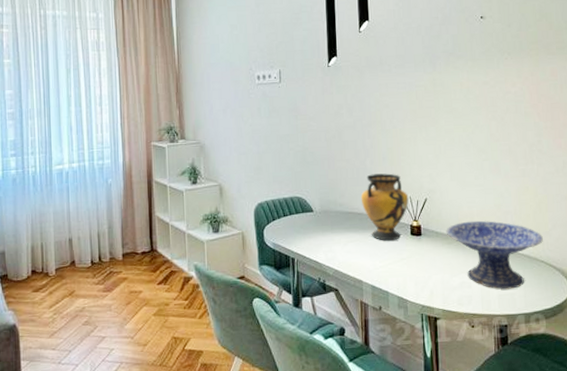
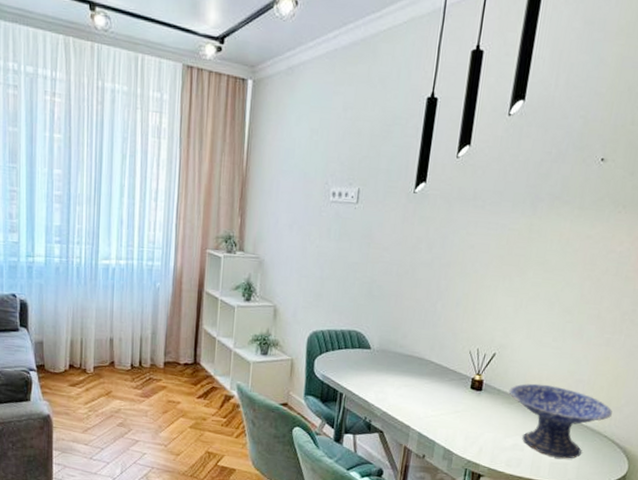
vase: present [360,173,409,241] -> none [423,319,476,392]

